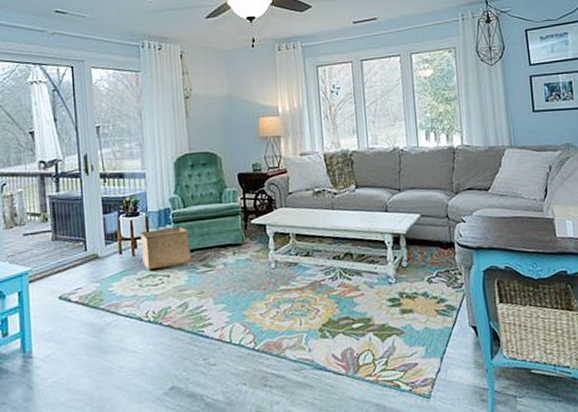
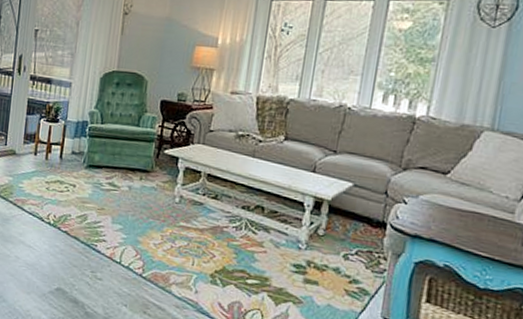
storage bin: present [139,226,192,270] -> none [54,138,101,179]

